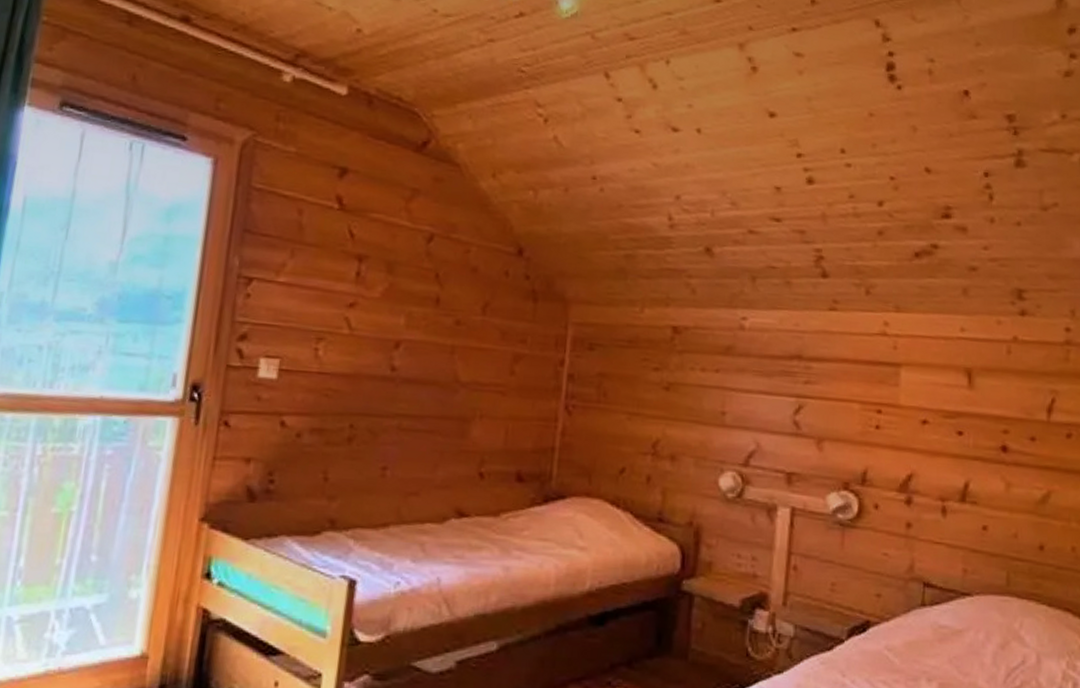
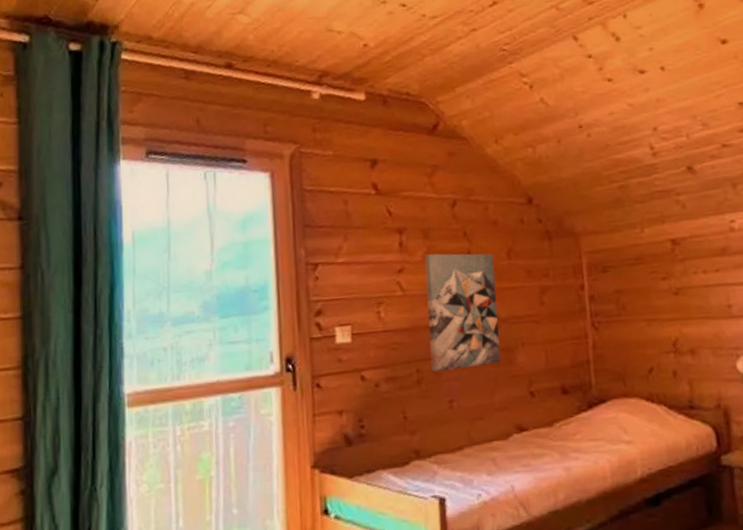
wall art: none [368,292,465,434] -> present [424,253,501,372]

